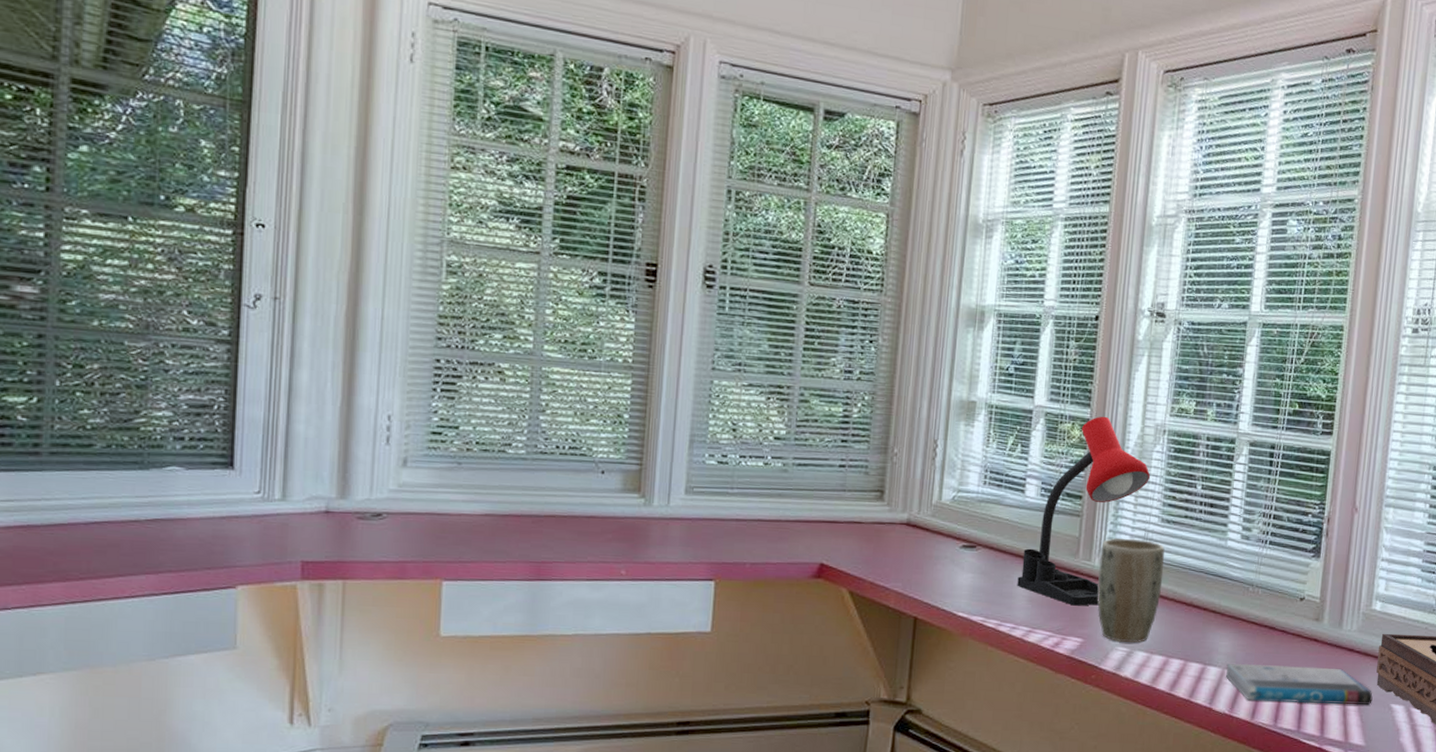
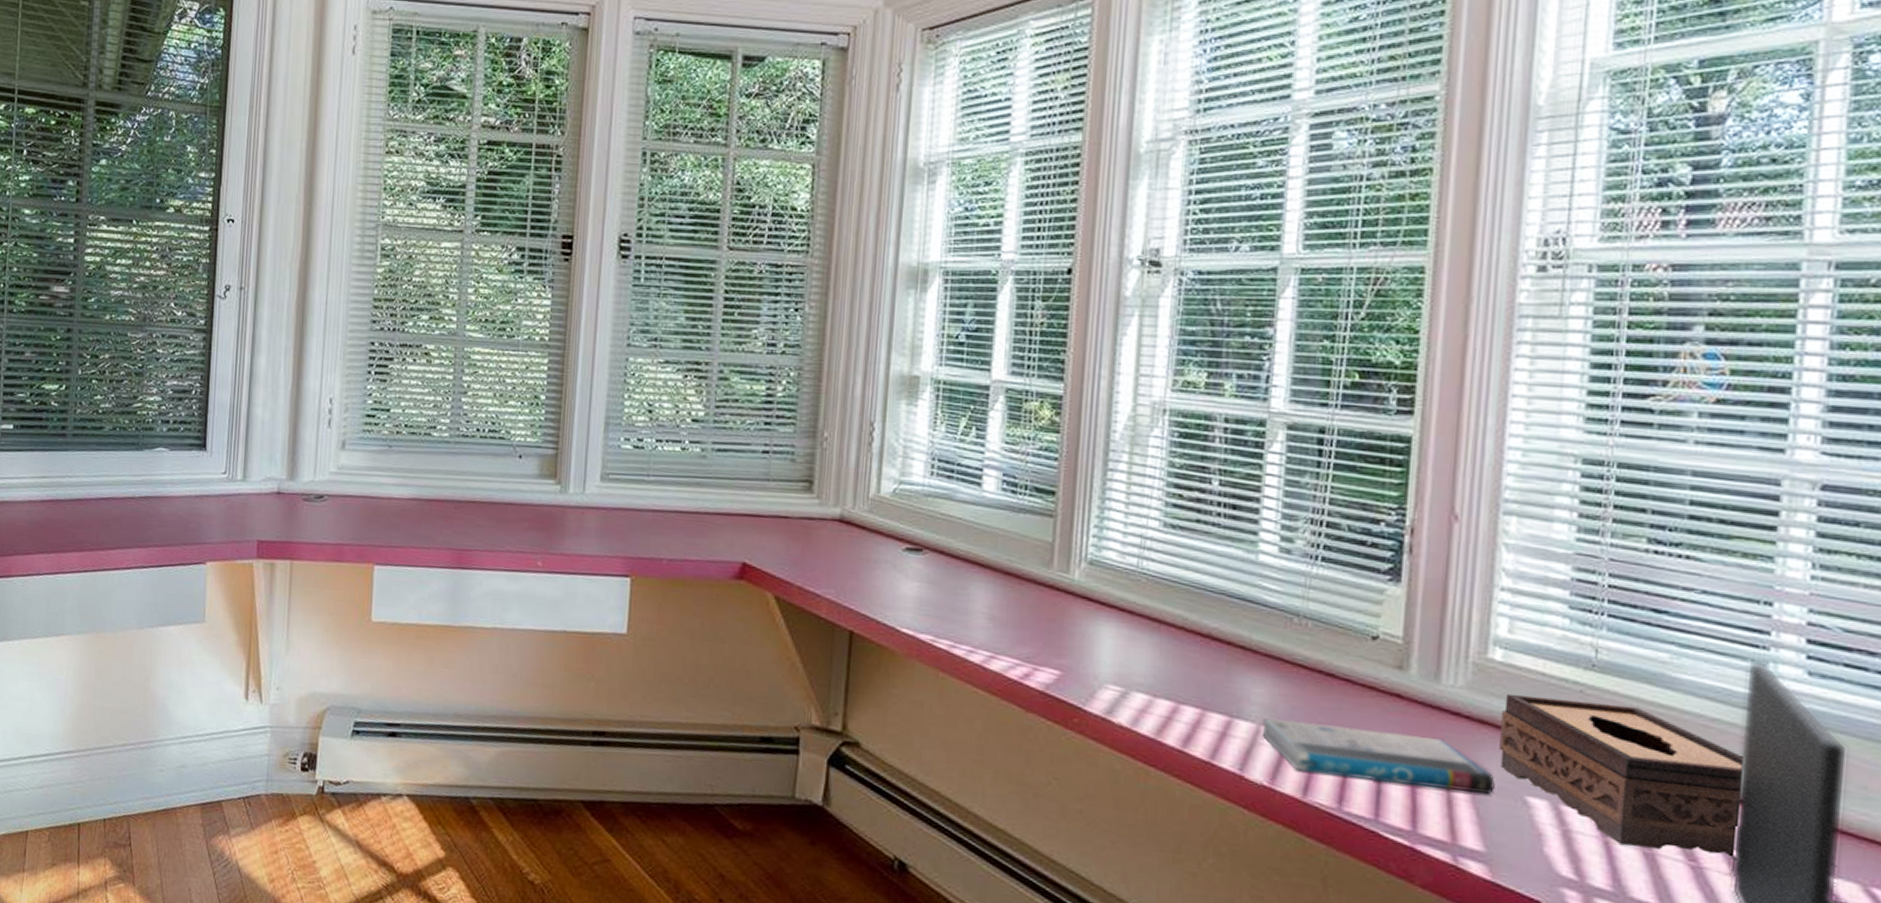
desk lamp: present [1017,416,1150,606] -> none [974,392,1146,630]
plant pot: present [1097,537,1165,642] -> none [1078,545,1170,681]

